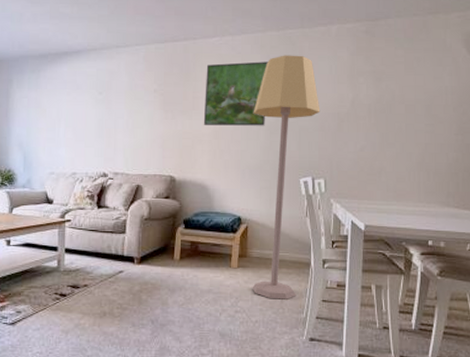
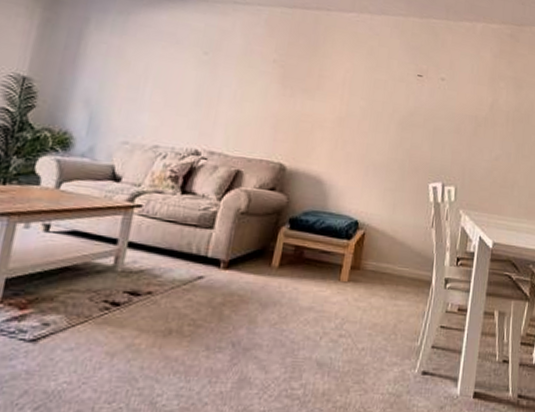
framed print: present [203,61,269,126] -> none [327,41,408,119]
lamp: present [252,55,321,300] -> none [362,45,458,324]

